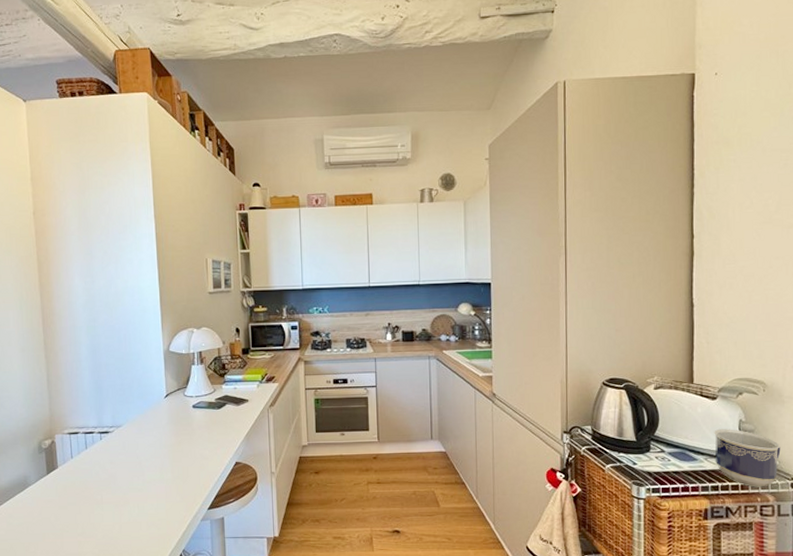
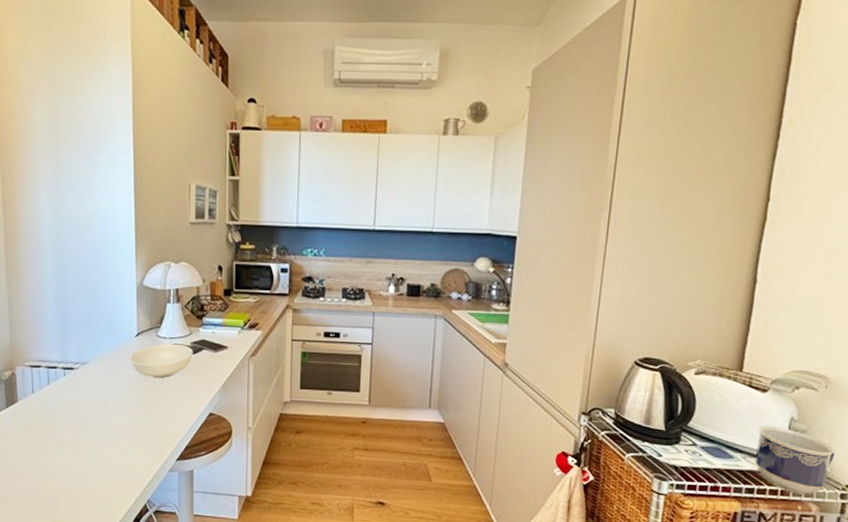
bowl: none [161,401,218,434] -> present [130,343,193,378]

